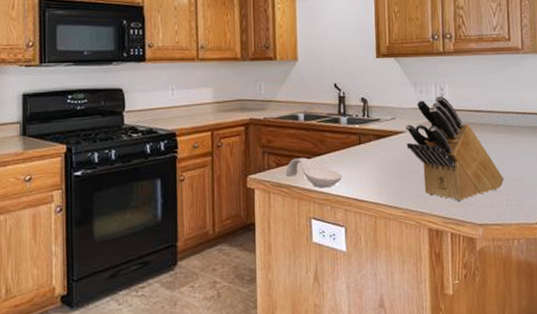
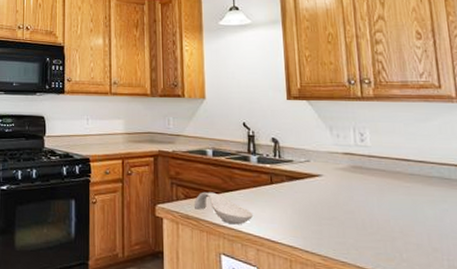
knife block: present [406,95,504,201] -> none [322,140,444,255]

